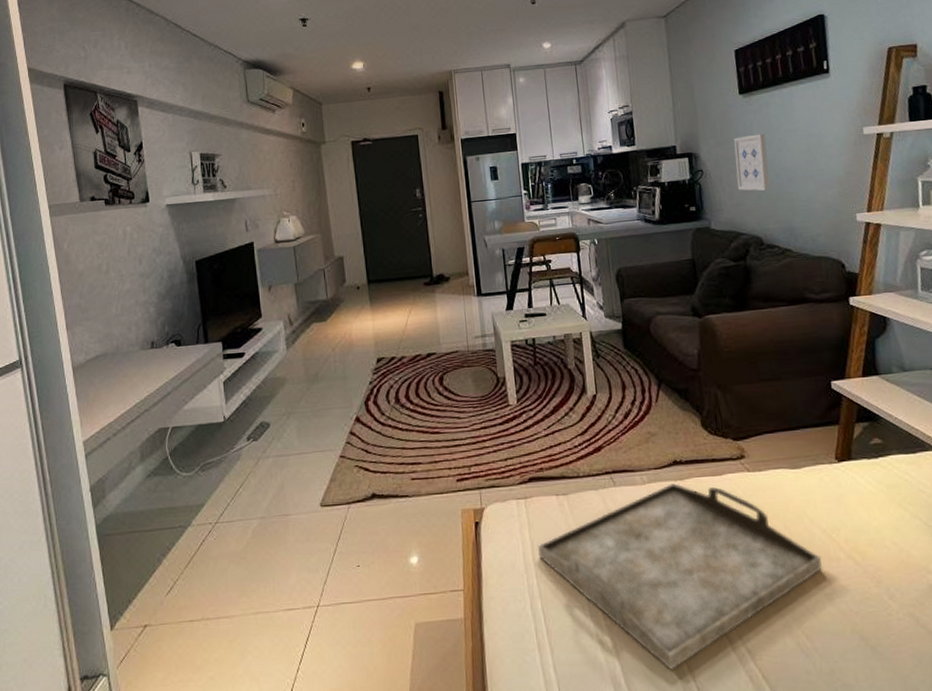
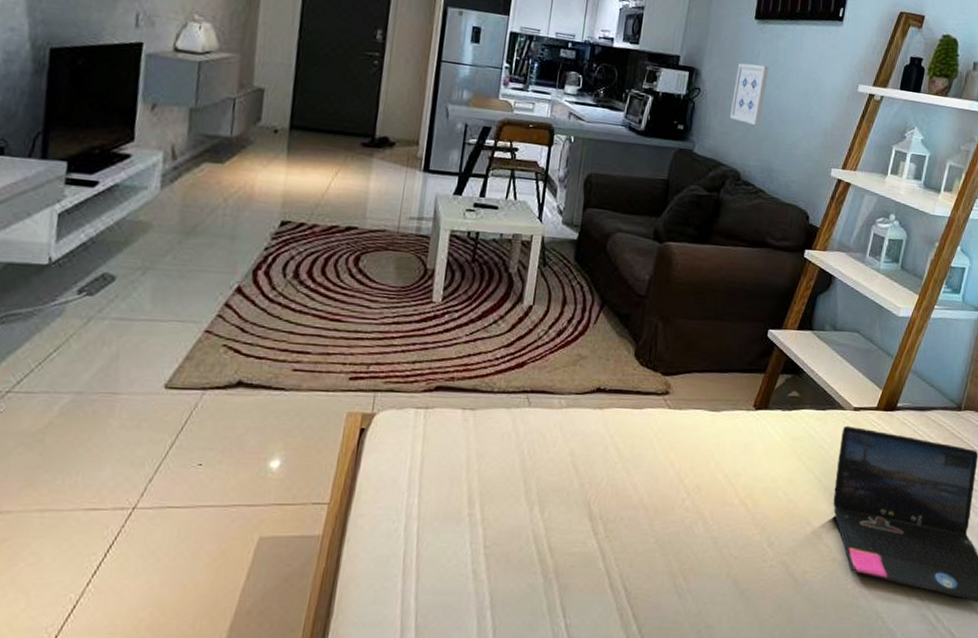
serving tray: present [538,483,823,671] -> none [427,411,717,605]

